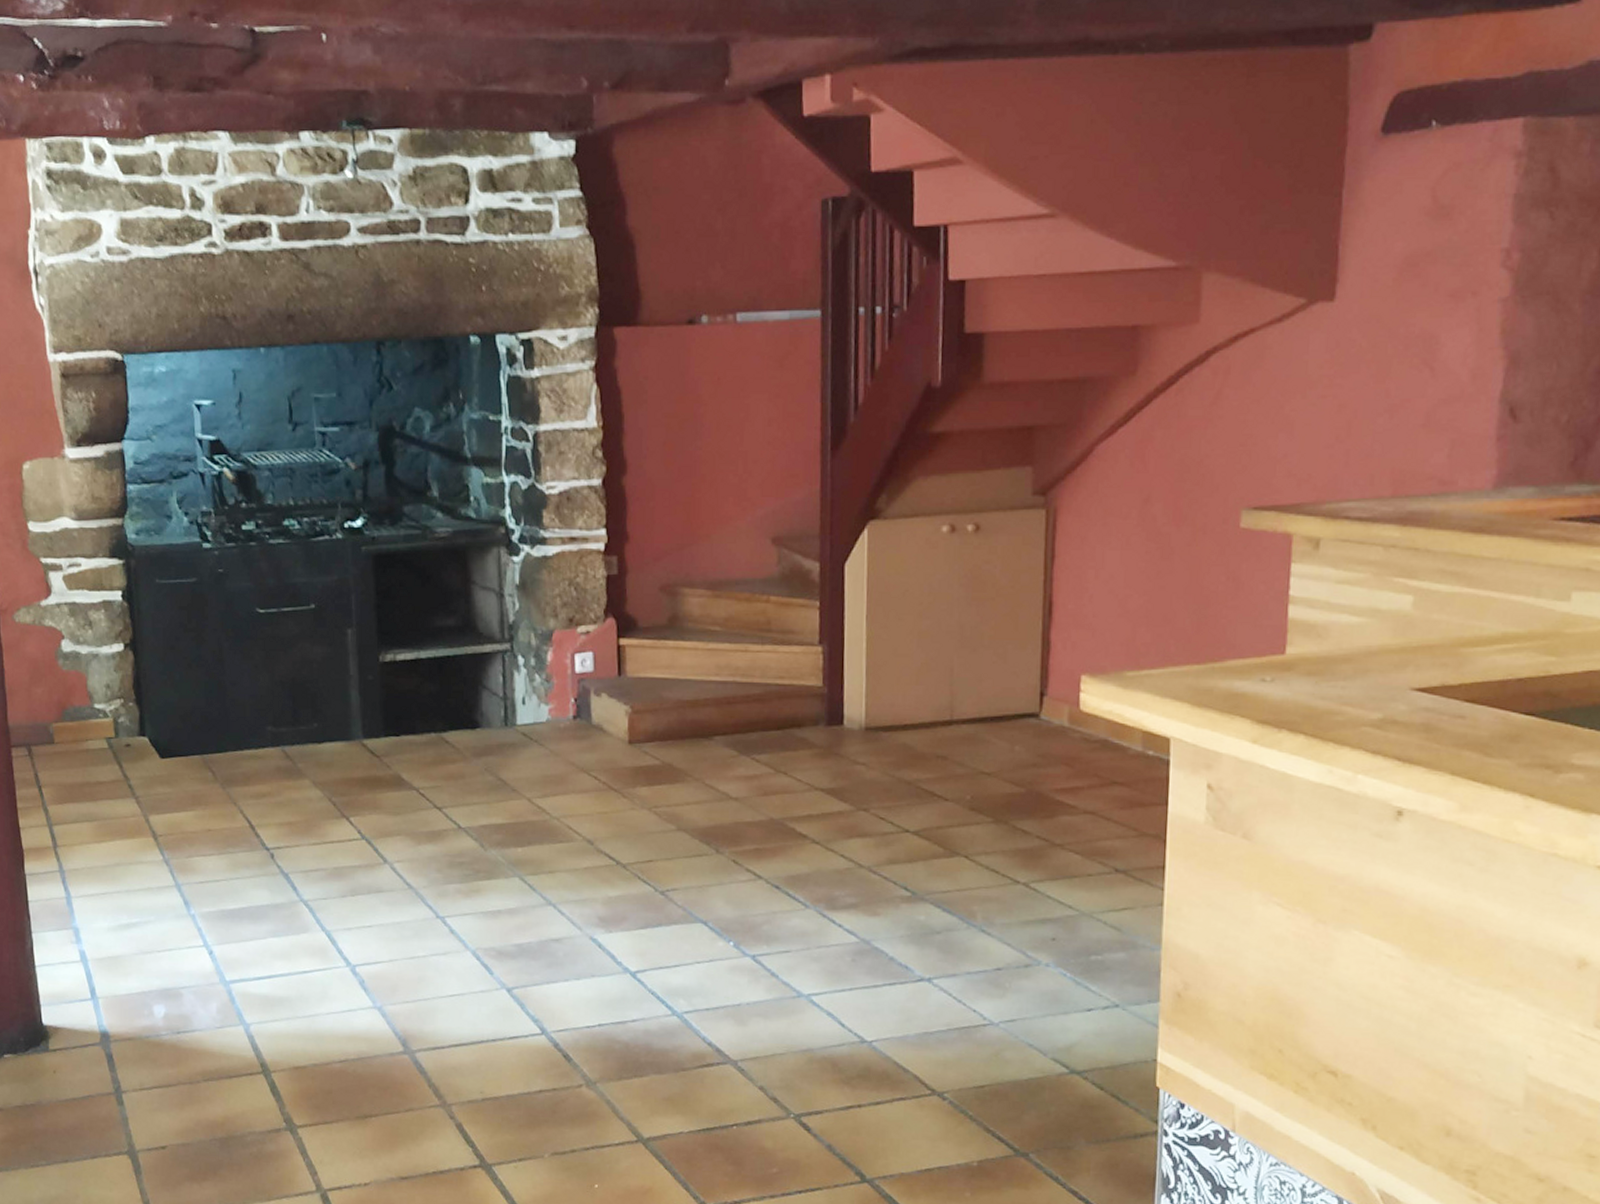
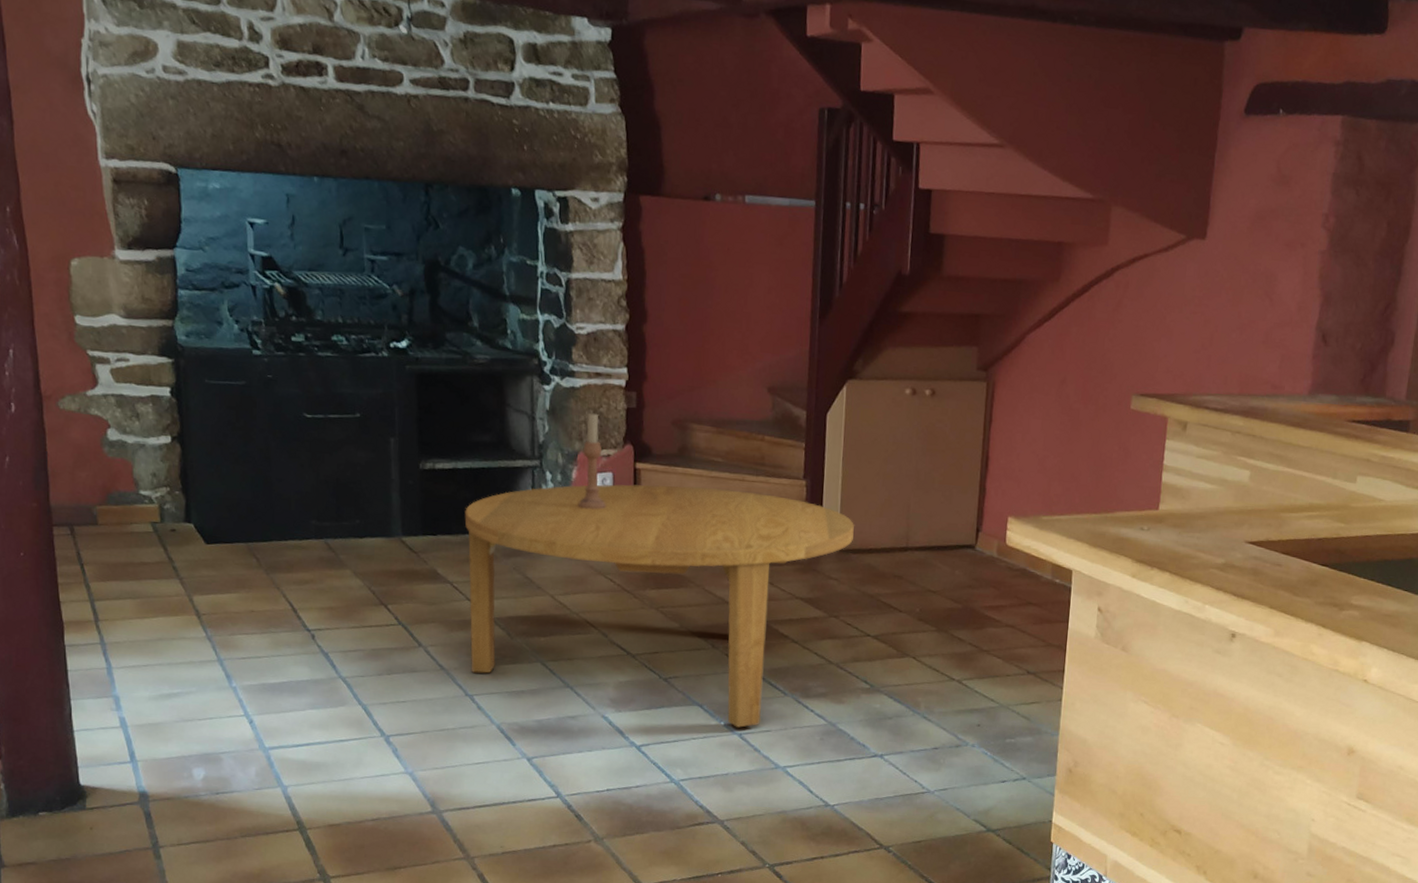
dining table: none [429,662,884,948] -> present [464,484,854,728]
candlestick: none [554,584,587,696] -> present [578,413,606,510]

